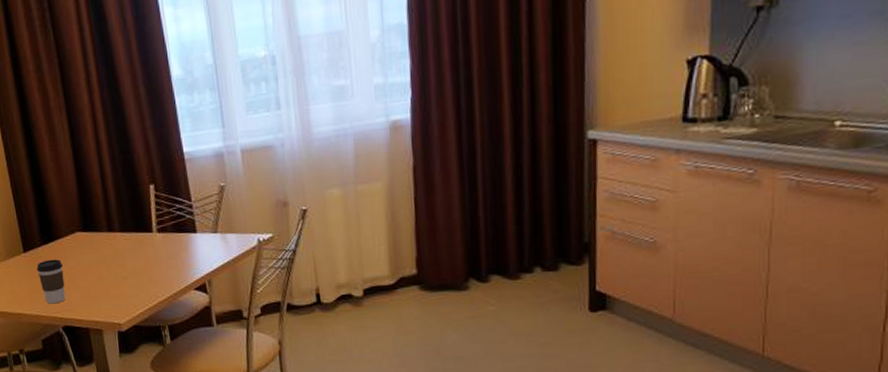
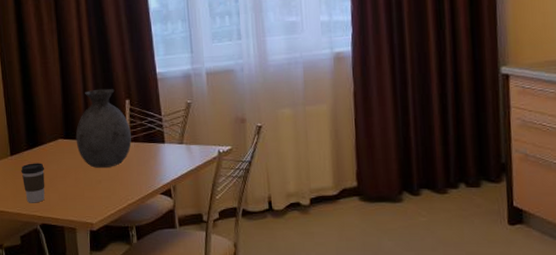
vase: none [95,173,159,264] -> present [75,89,132,169]

